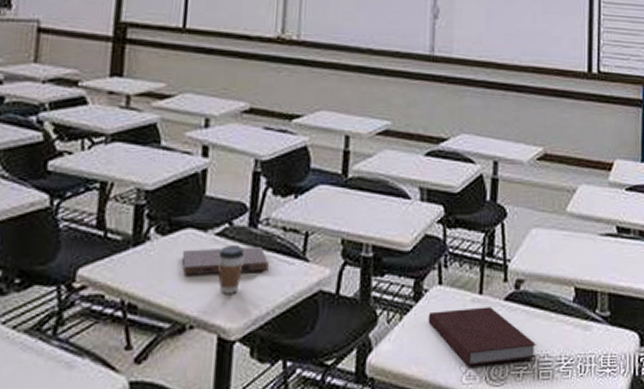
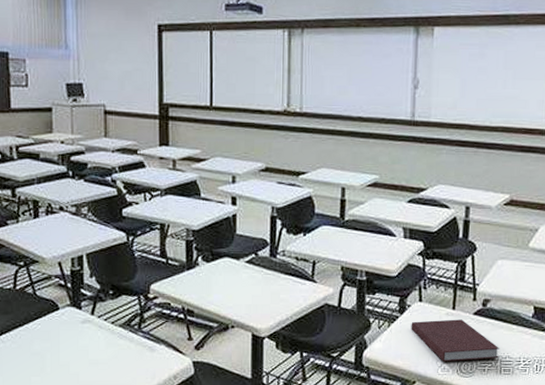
book: present [181,247,269,276] -> none [222,272,286,291]
coffee cup: present [217,246,246,294] -> none [248,270,269,304]

